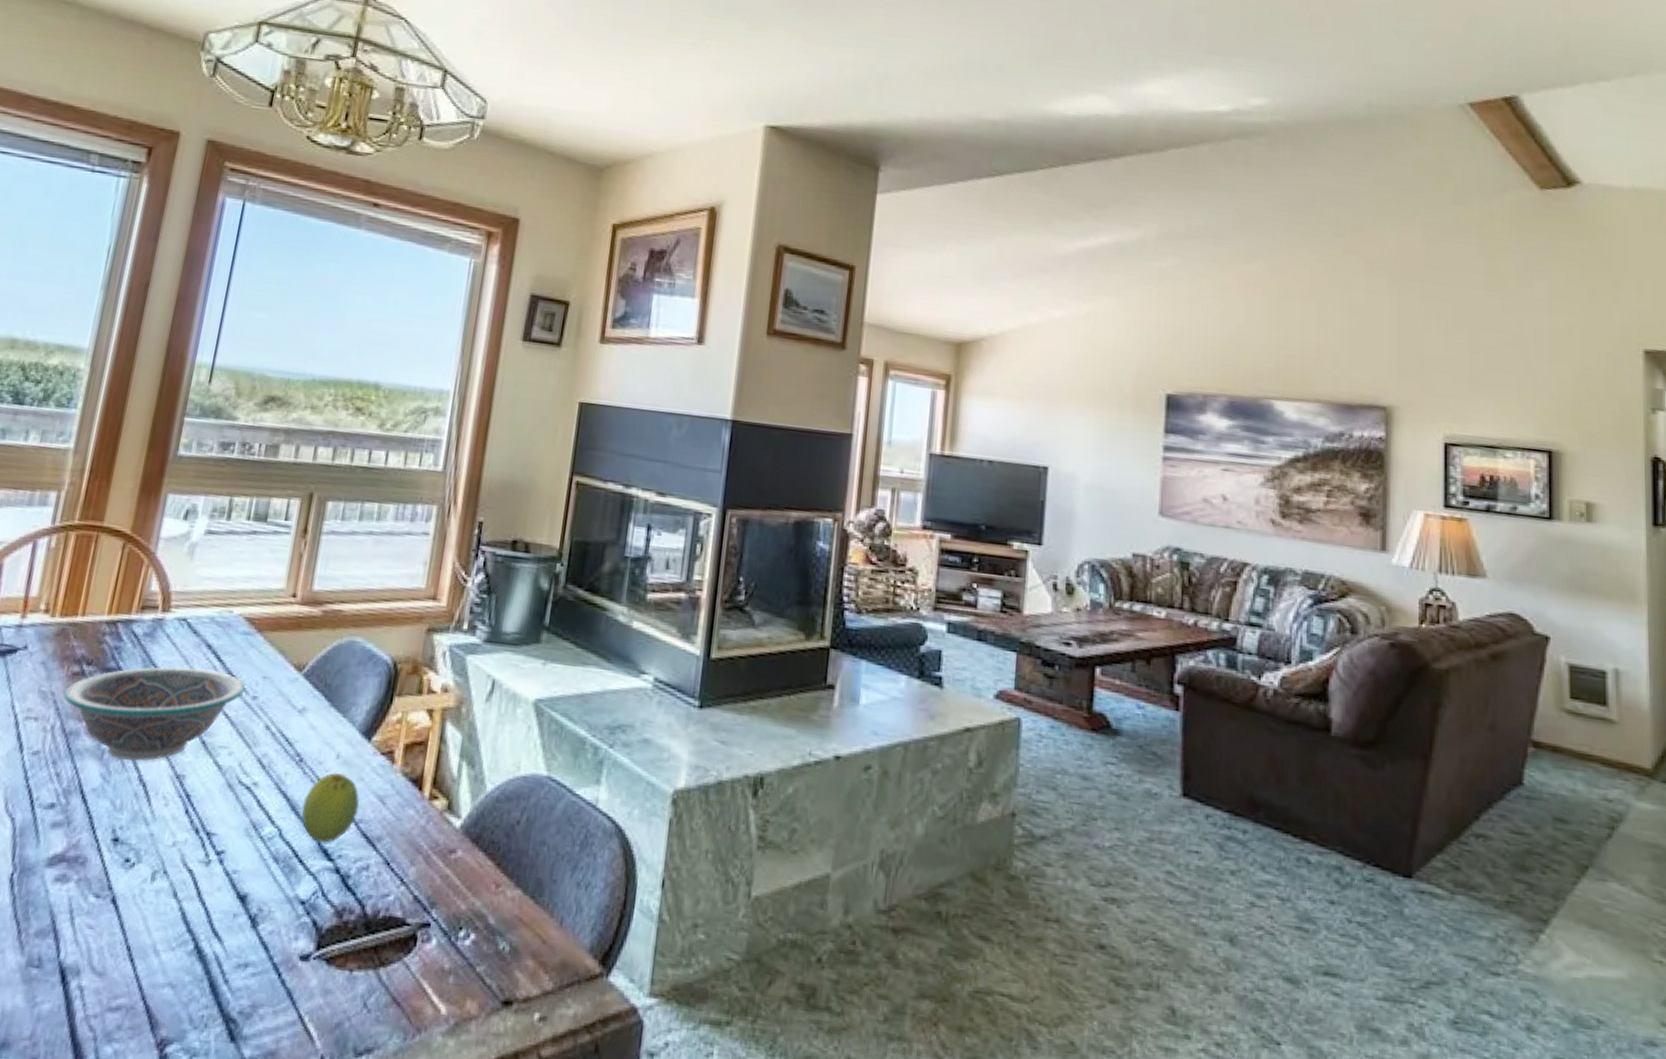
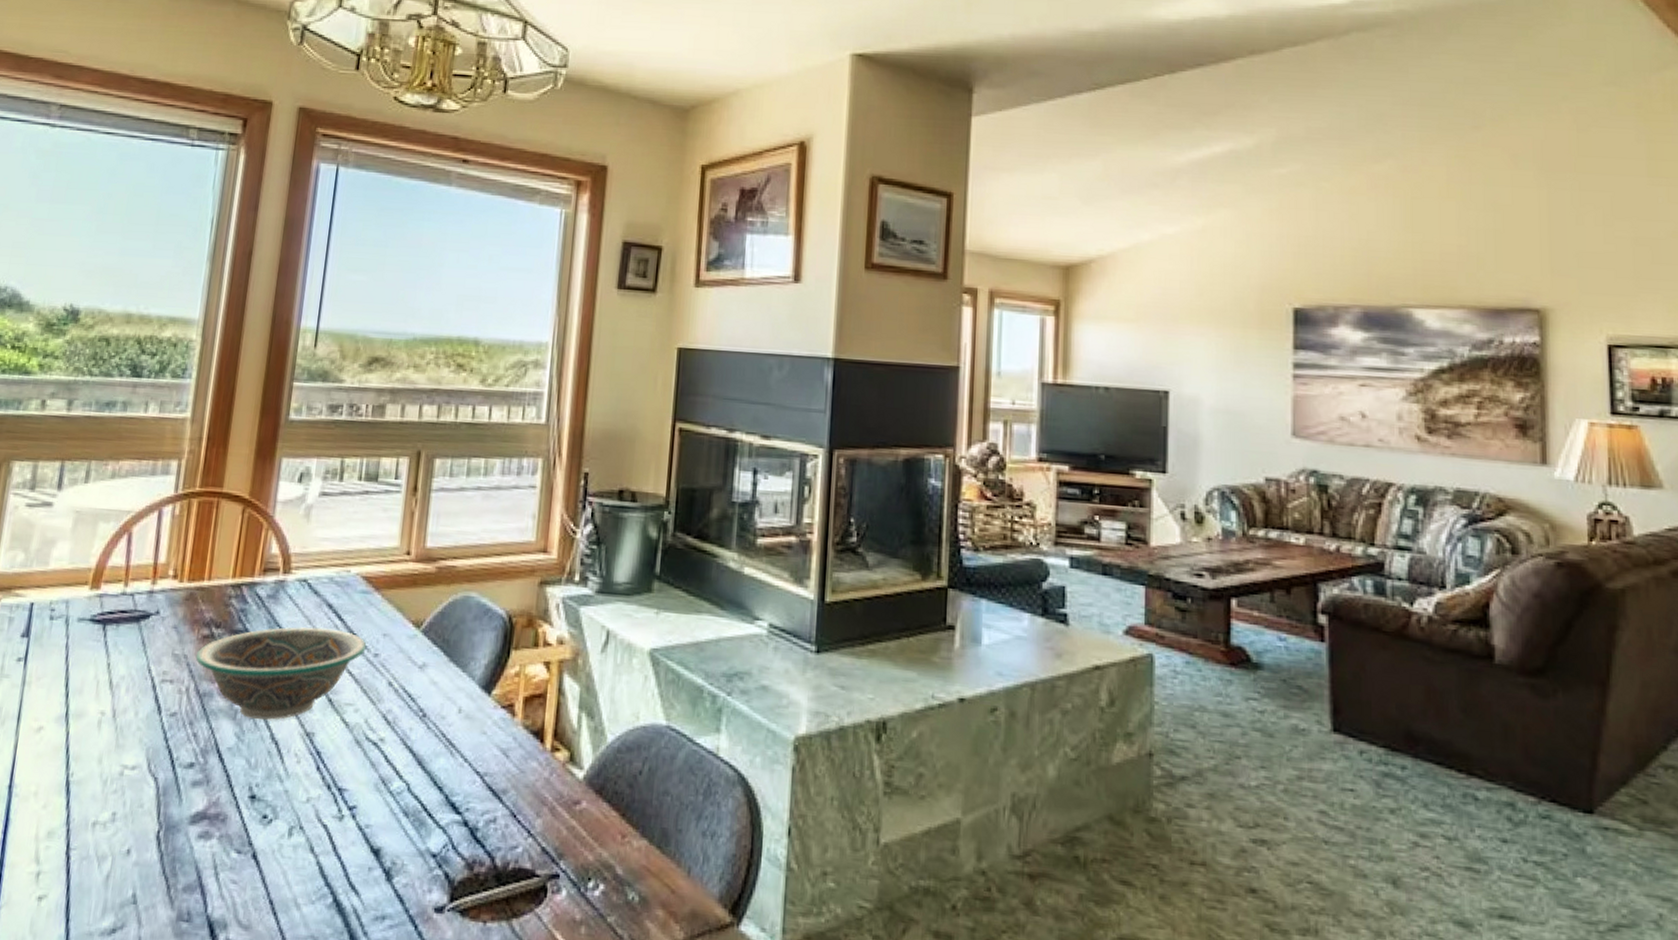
fruit: present [301,773,359,843] -> none [428,727,483,797]

